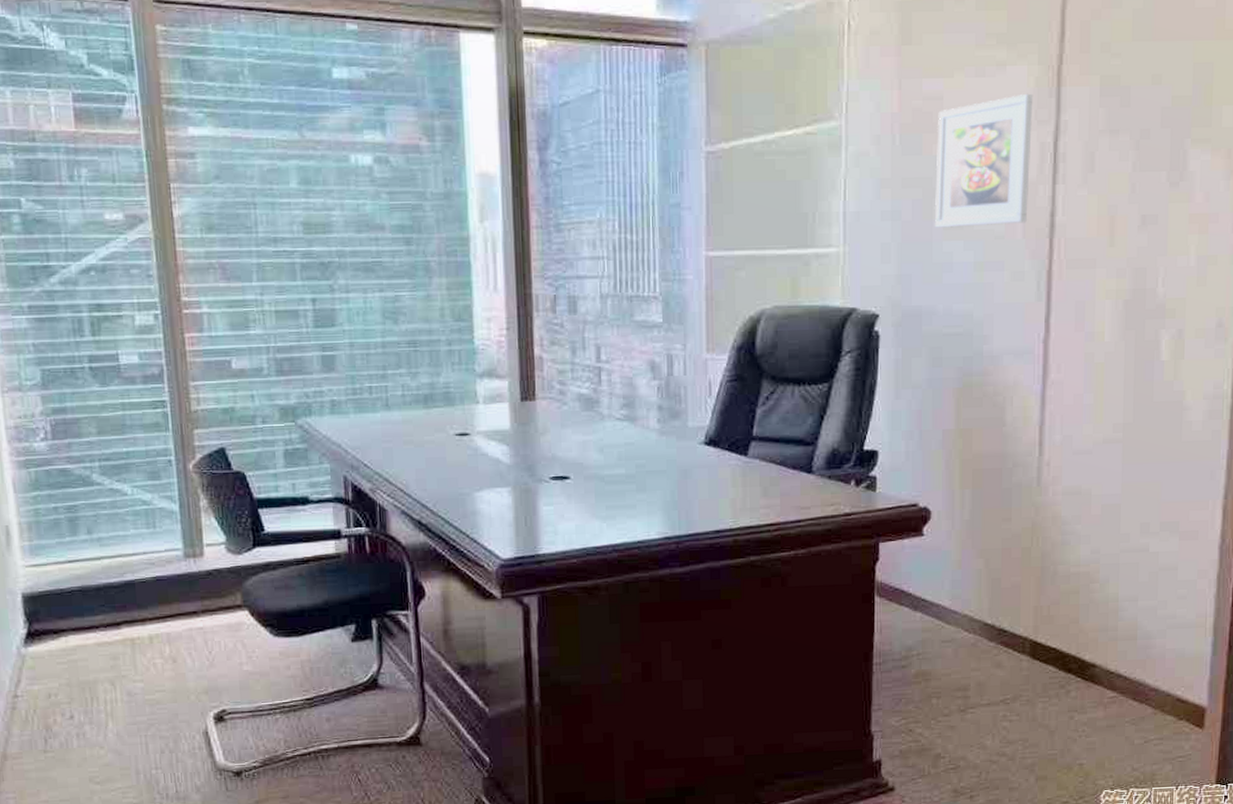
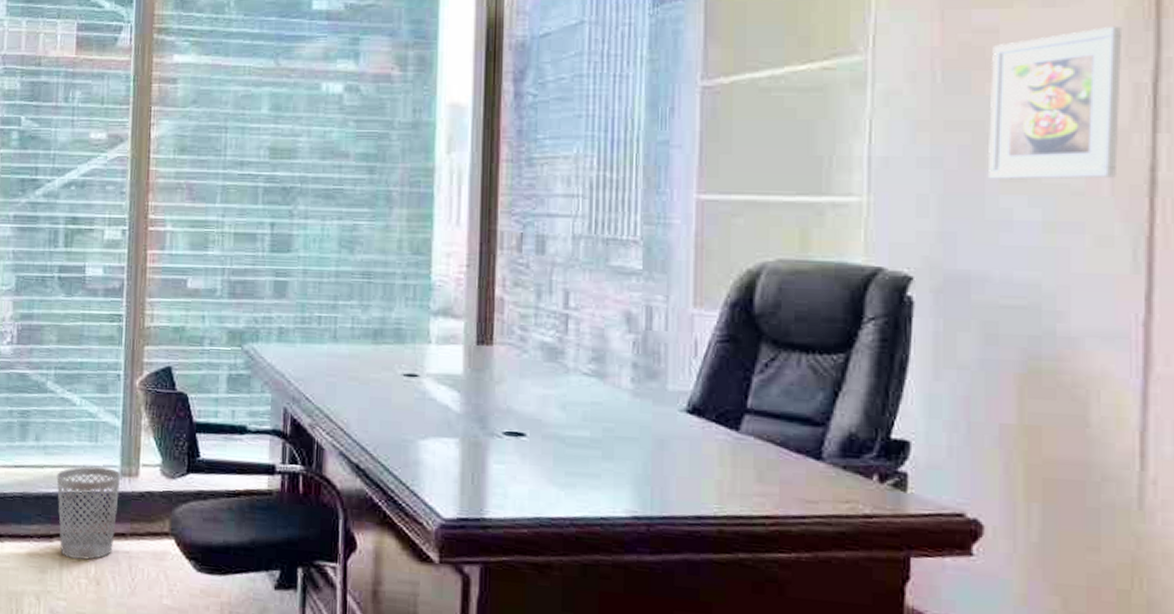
wastebasket: none [116,552,186,642] -> present [56,466,121,561]

